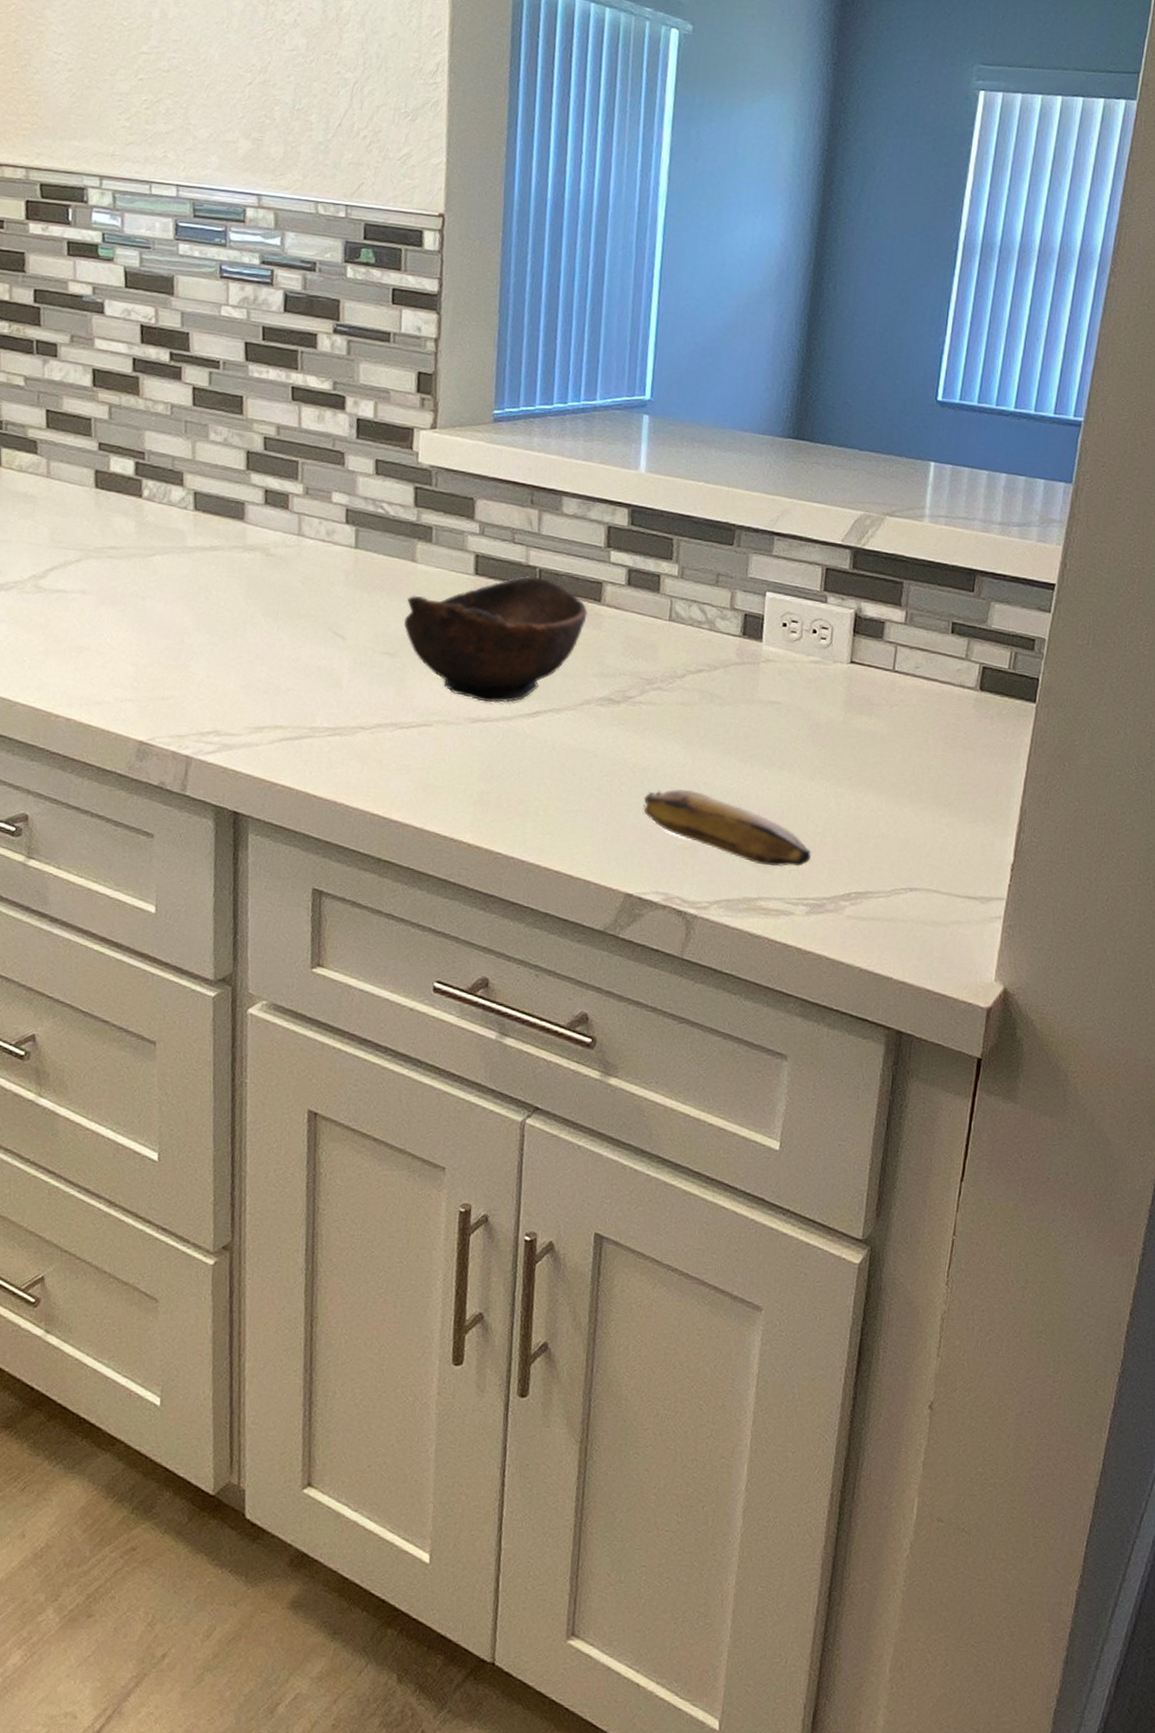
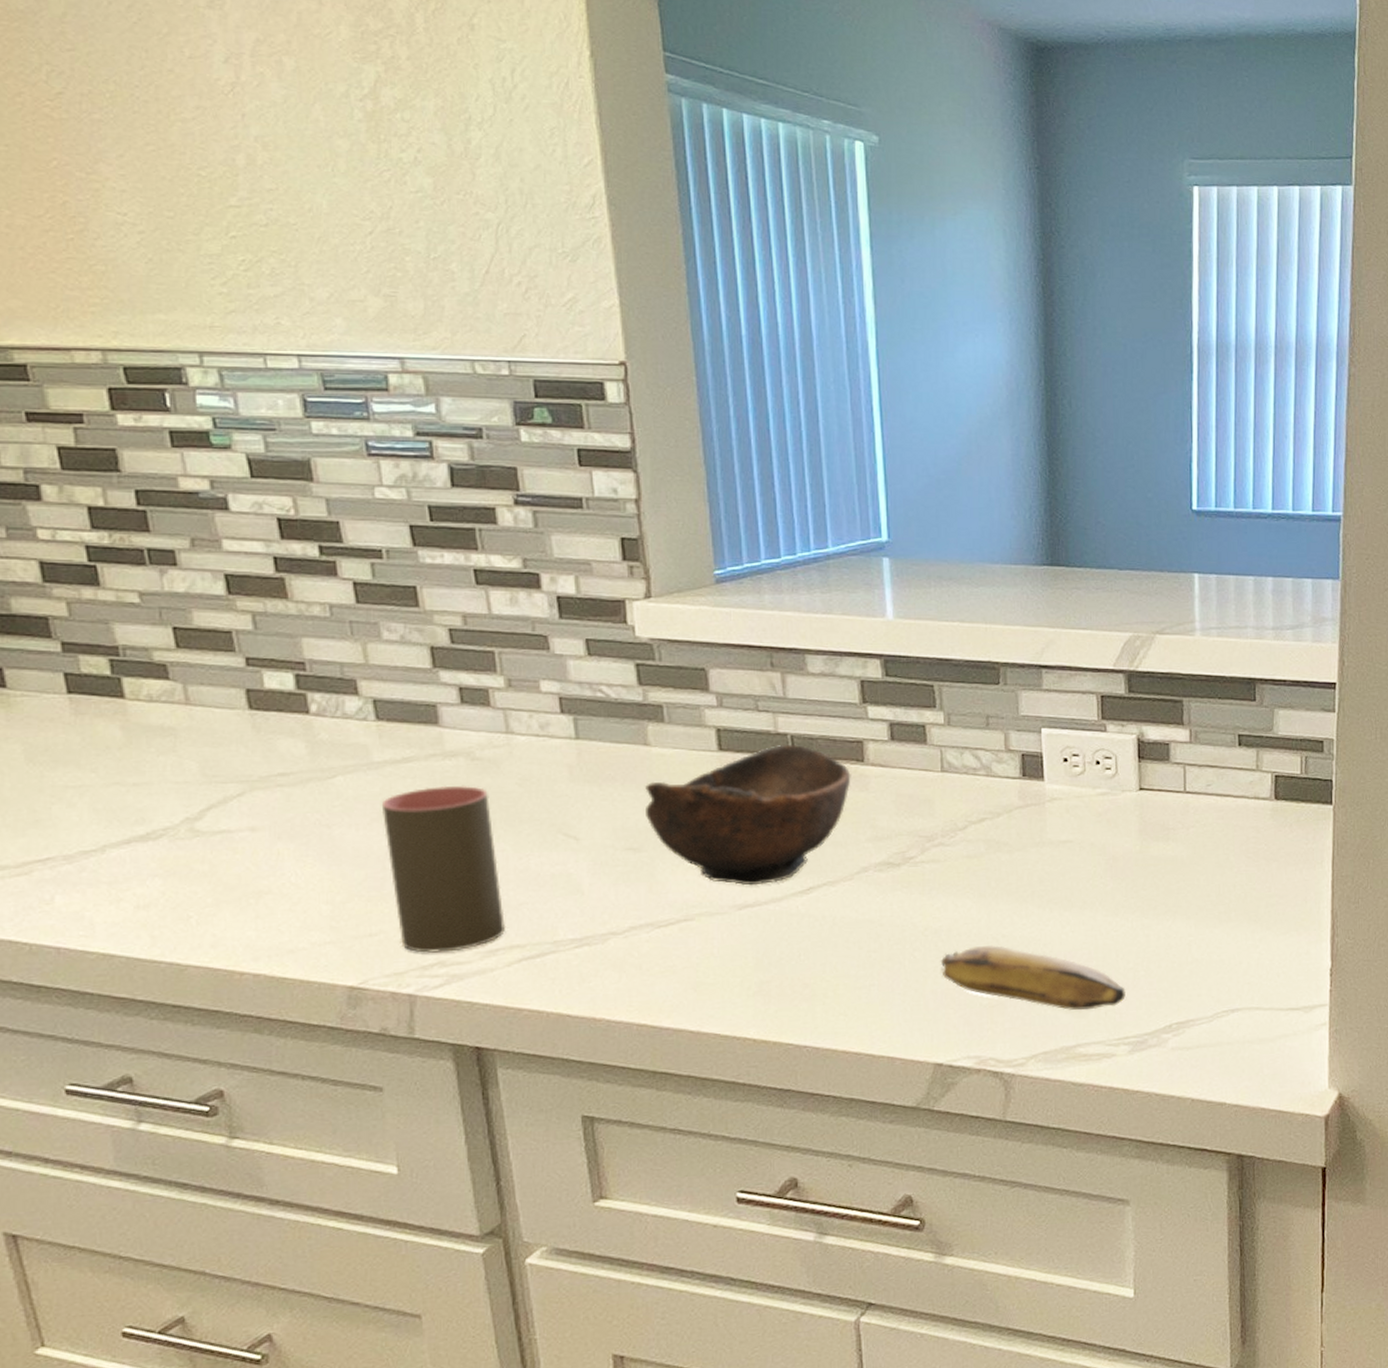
cup: none [186,574,277,723] -> present [381,785,506,953]

